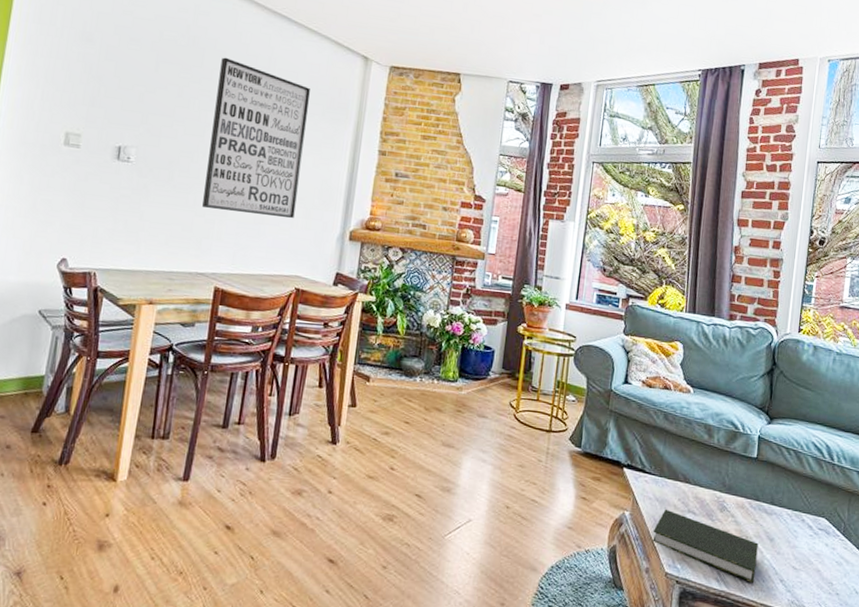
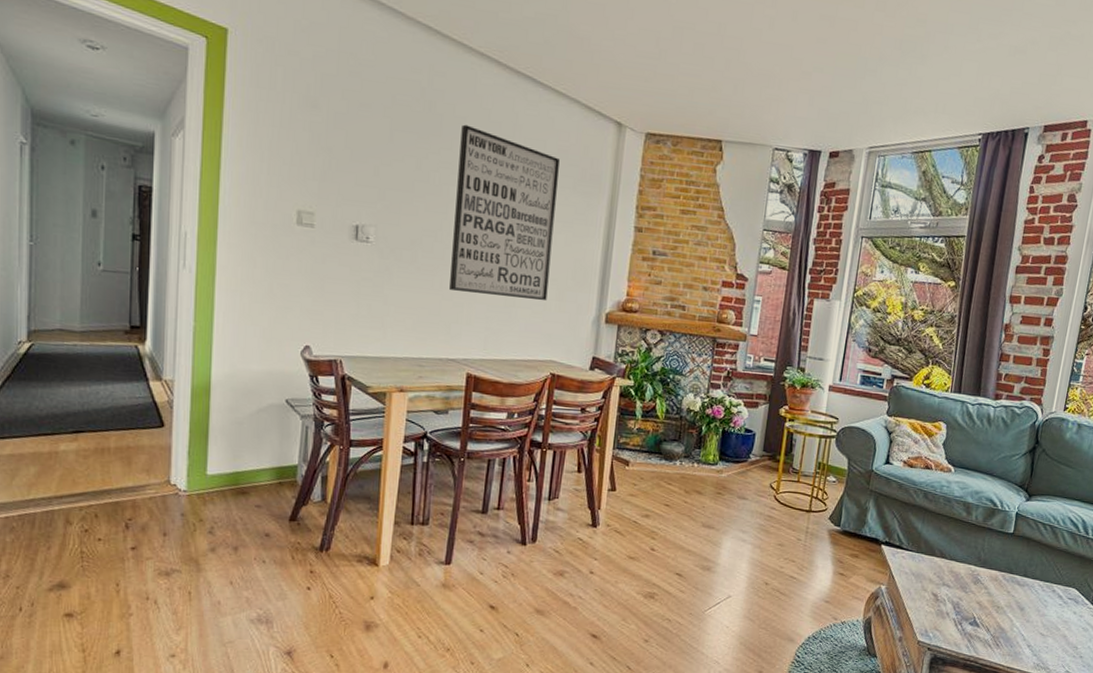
book: present [653,509,758,583] -> none [907,582,1009,648]

